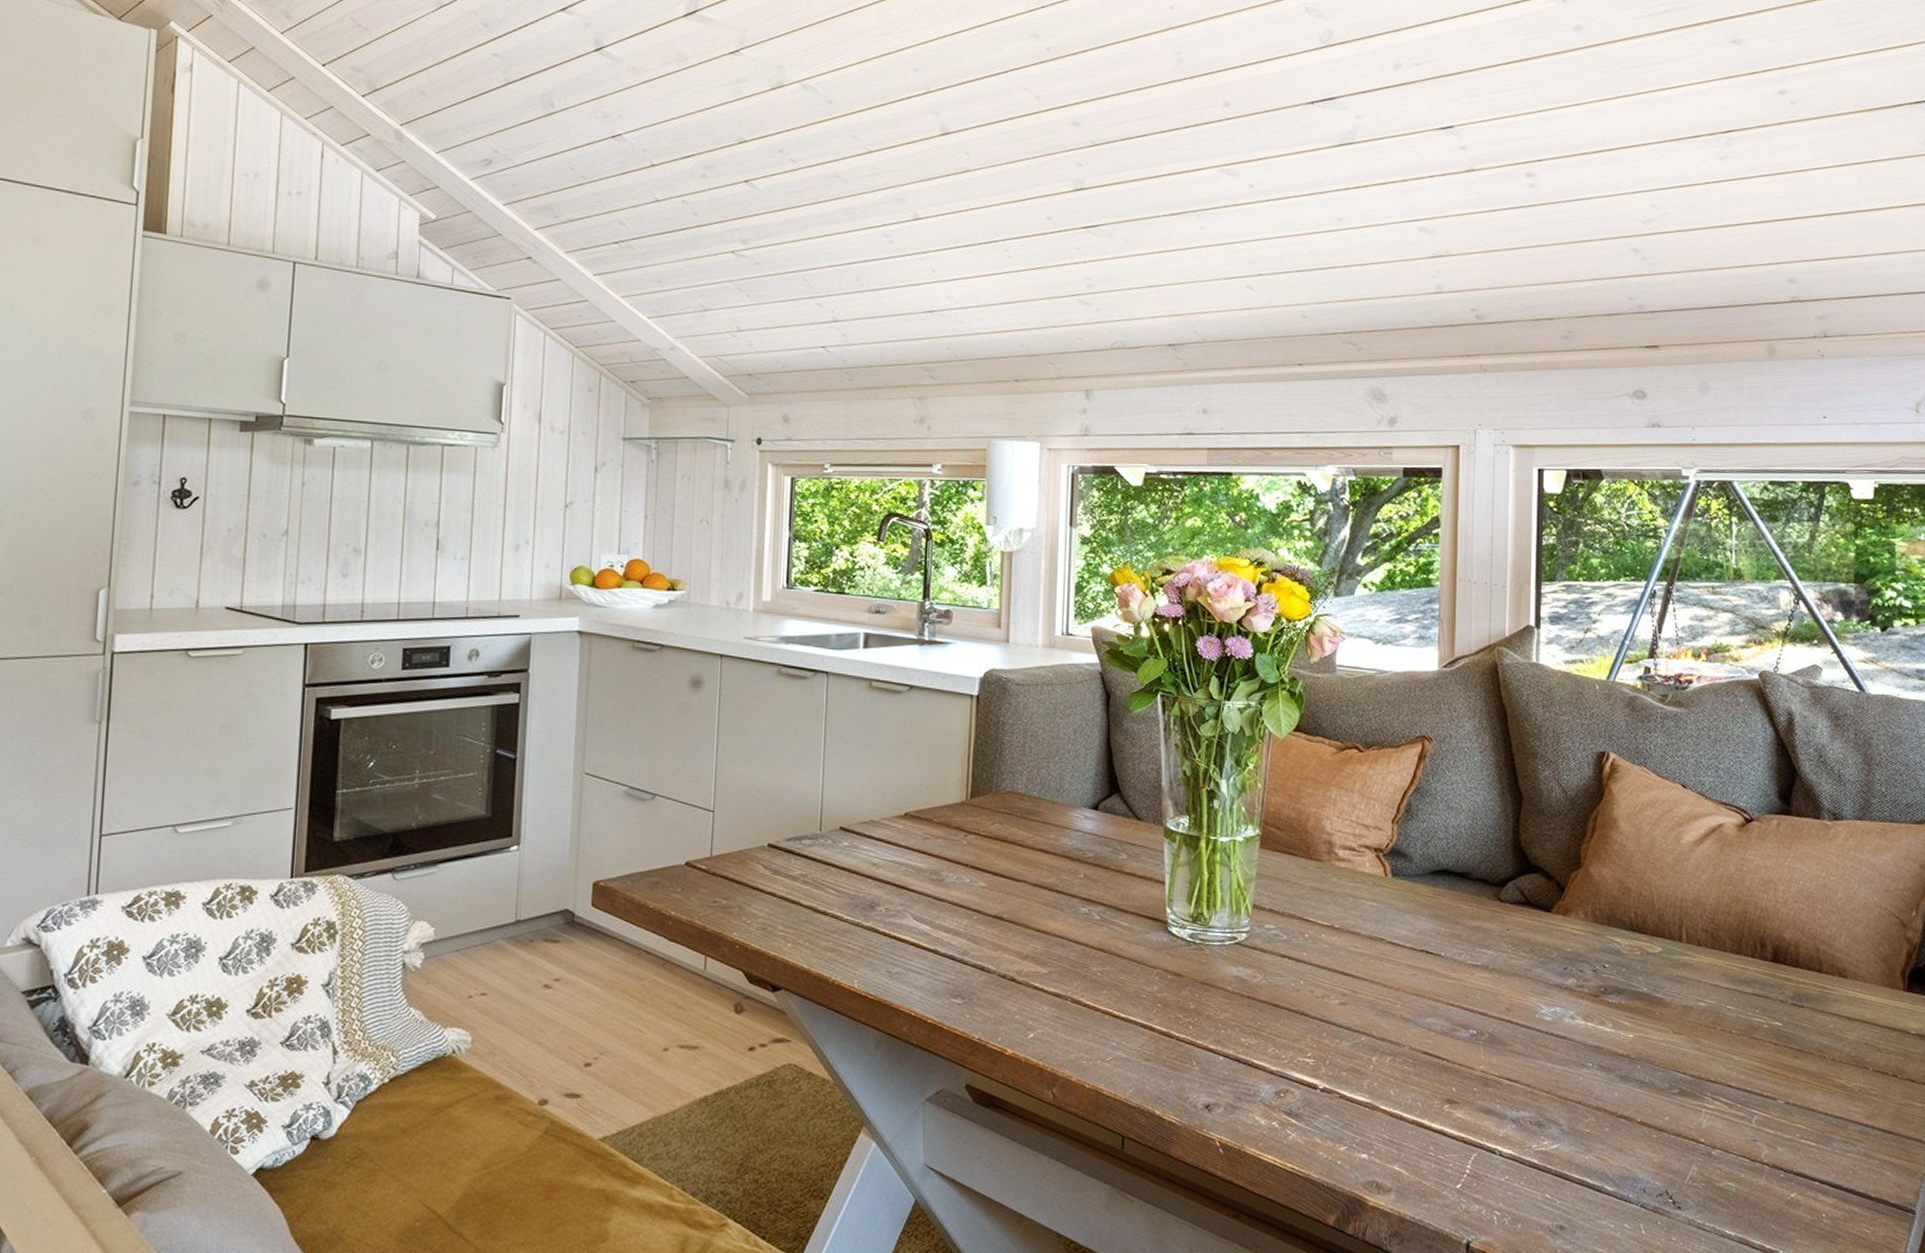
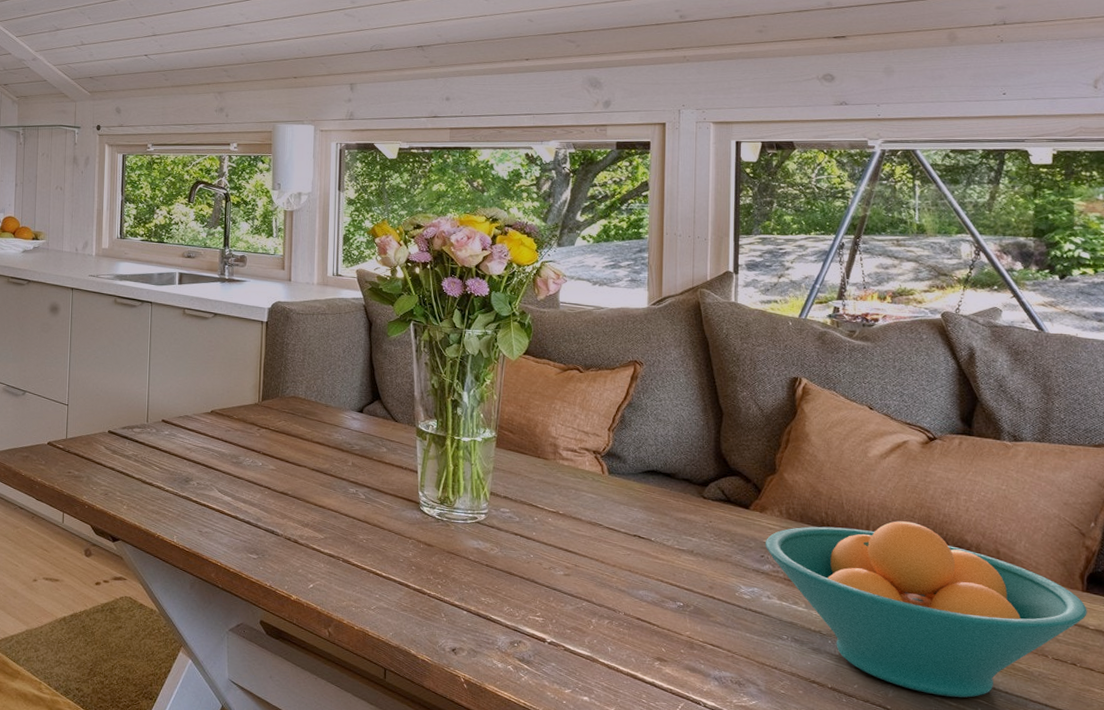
fruit bowl: none [1568,918,1908,1124] -> present [765,521,1087,698]

